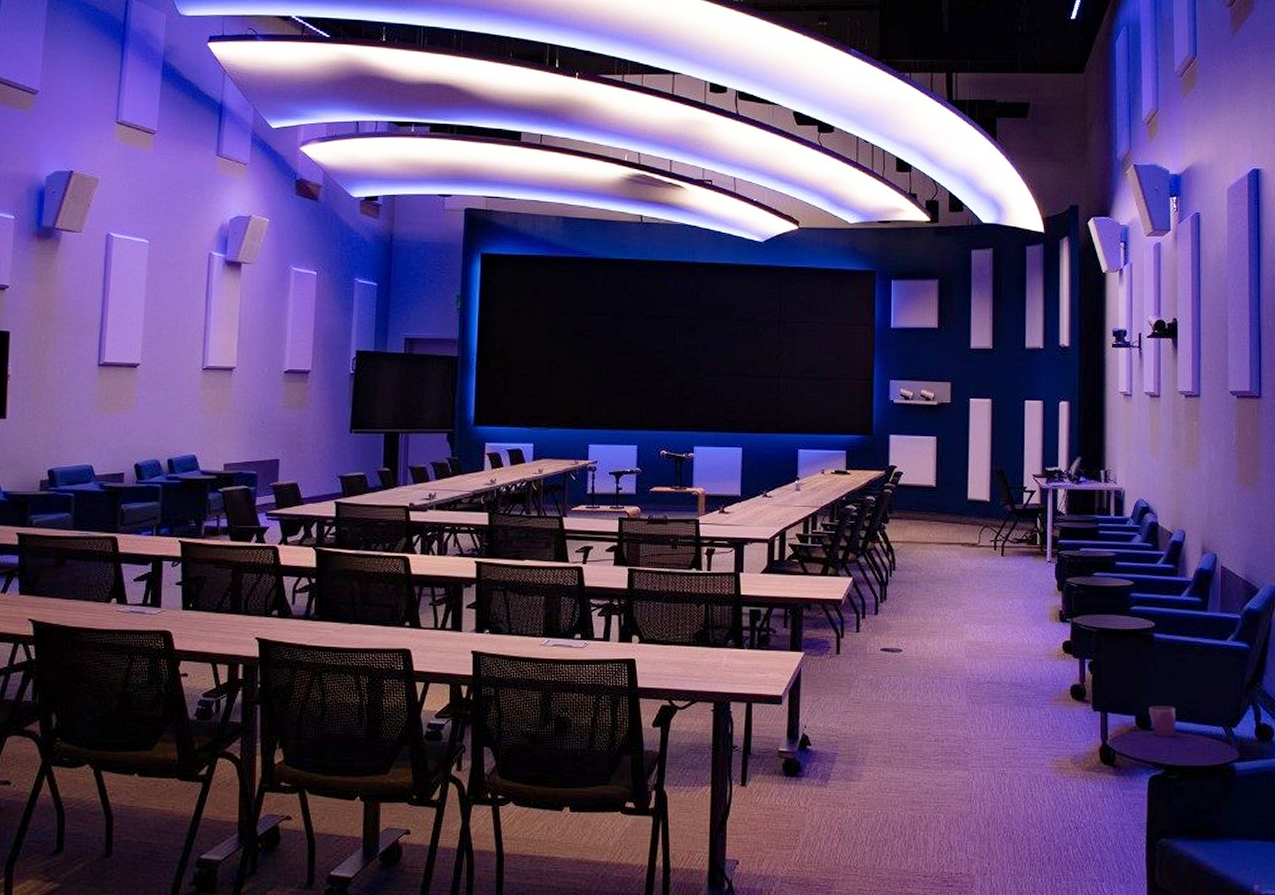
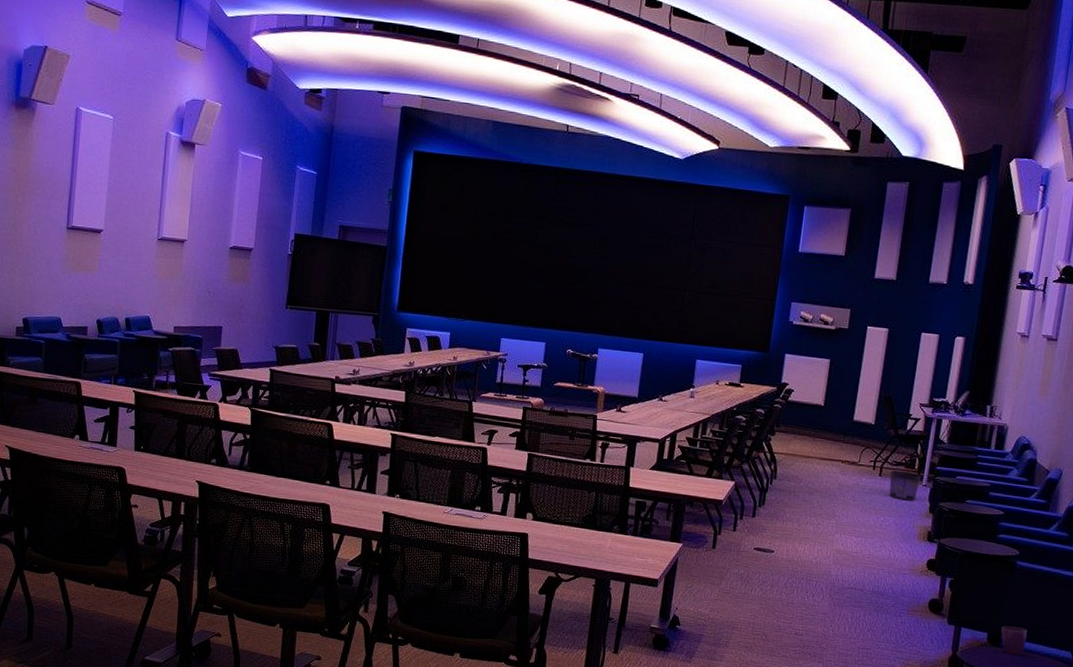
waste bin: none [1012,548,1044,581] -> present [889,470,921,502]

